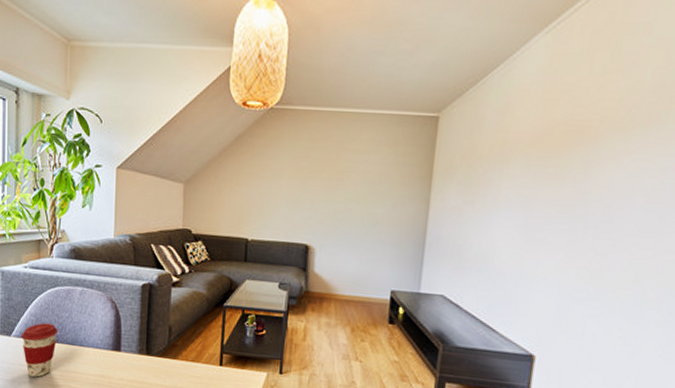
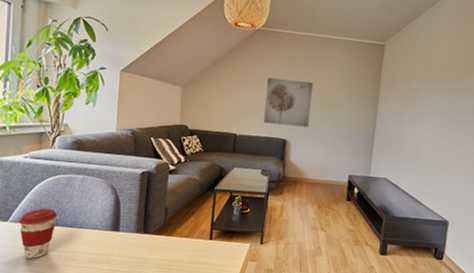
wall art: none [280,168,342,229] -> present [264,78,313,127]

